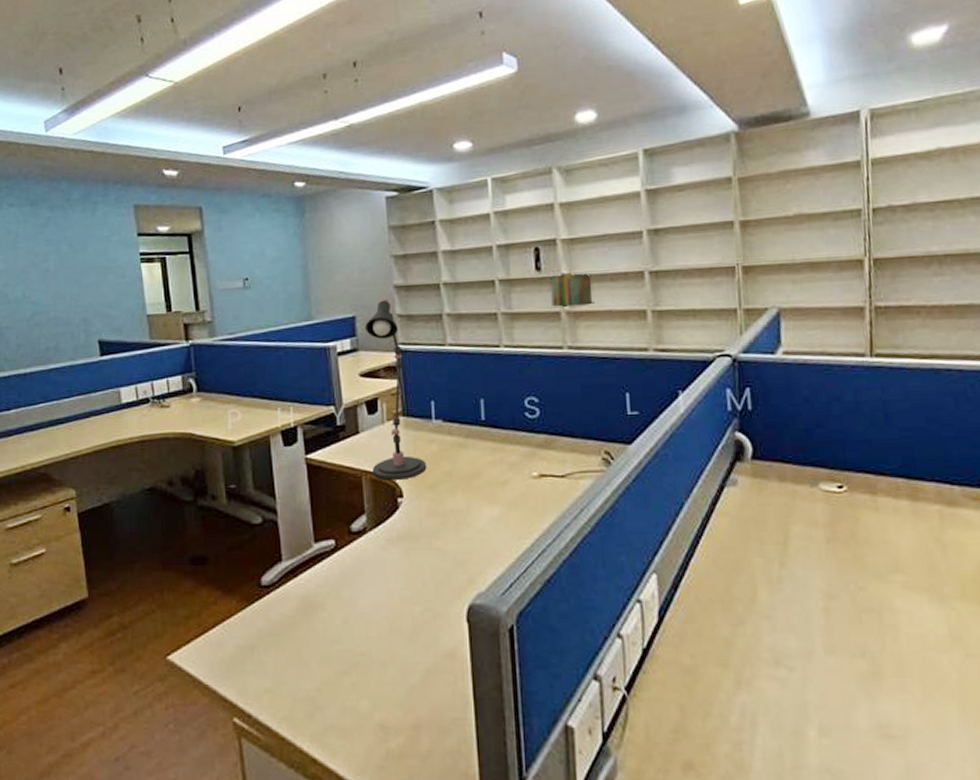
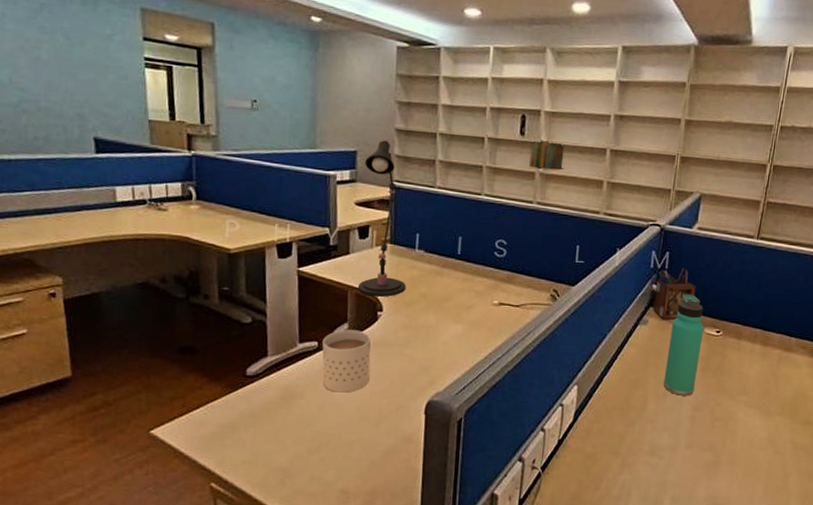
mug: none [340,522,397,600] -> present [322,329,371,393]
desk organizer: none [739,406,797,476] -> present [653,267,696,320]
thermos bottle: none [771,439,822,579] -> present [663,293,704,396]

